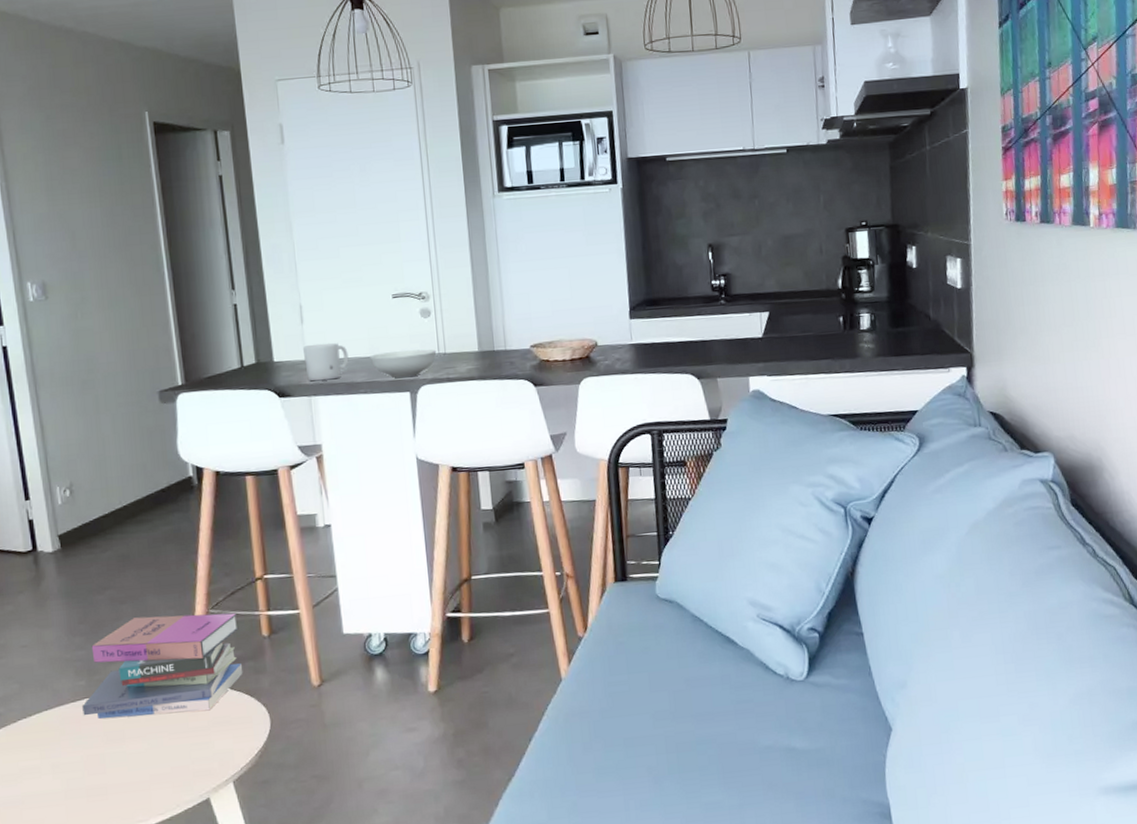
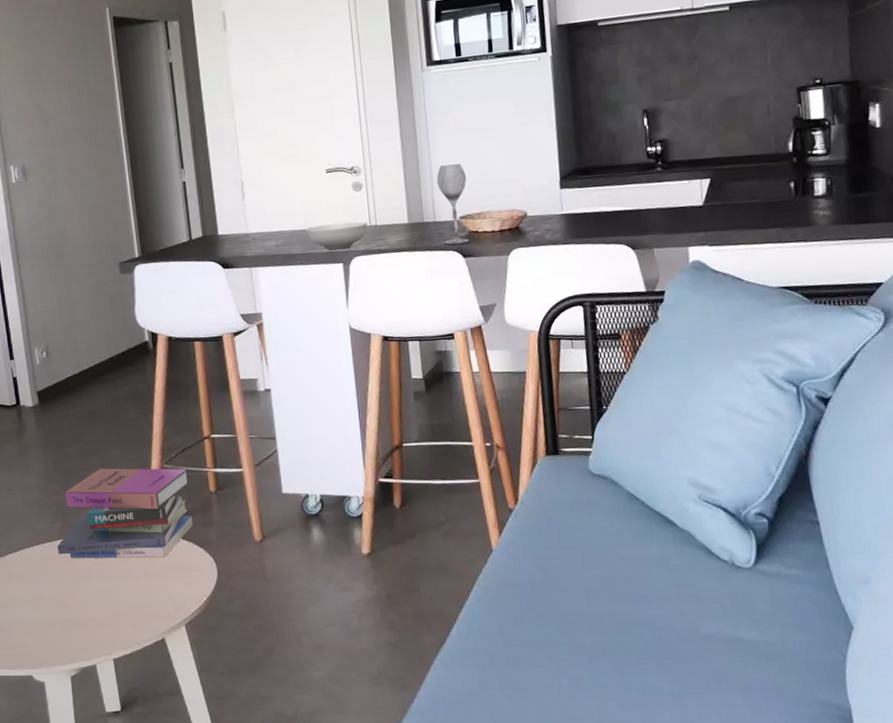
mug: present [302,342,349,382] -> none [244,216,286,254]
wineglass: none [507,292,542,374] -> present [436,164,471,245]

